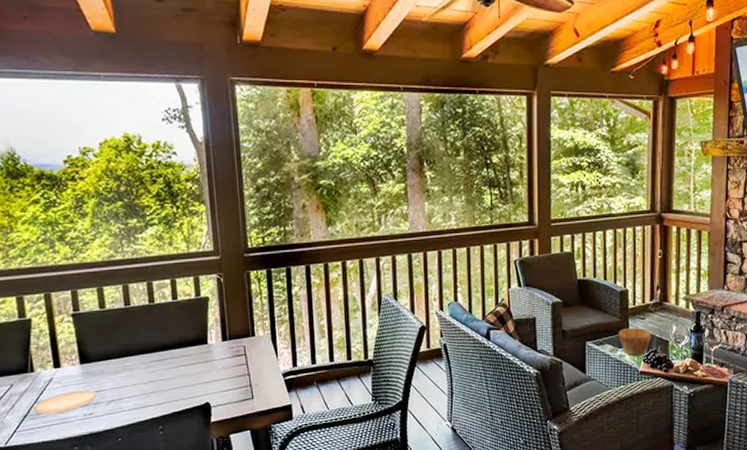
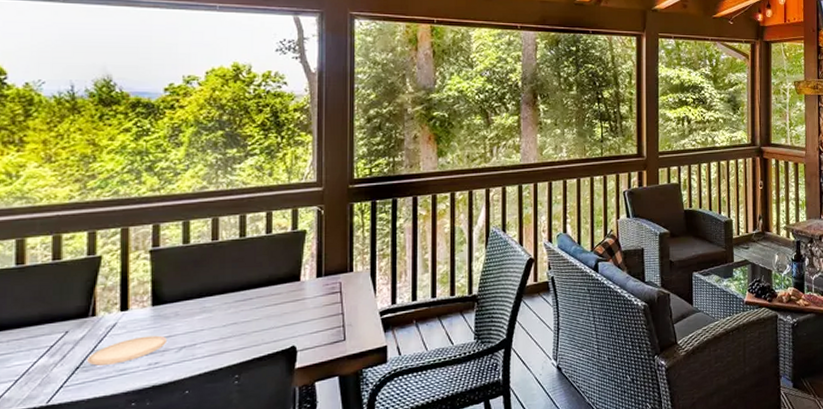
bowl: present [619,328,651,356] -> none [724,258,755,286]

